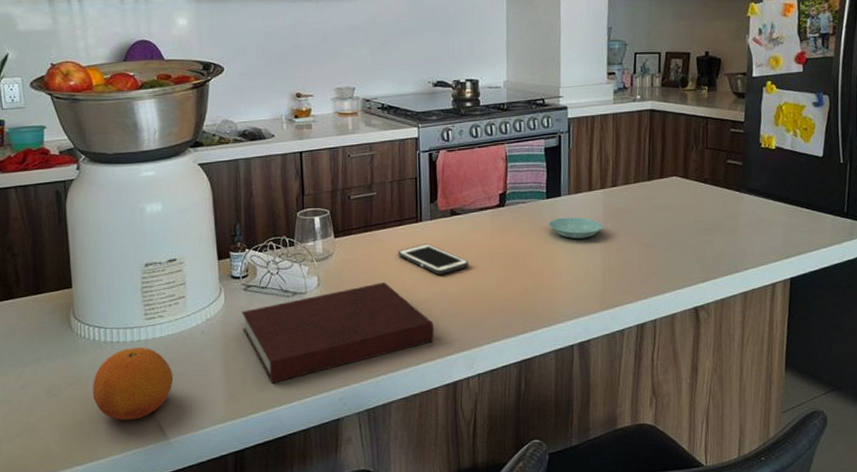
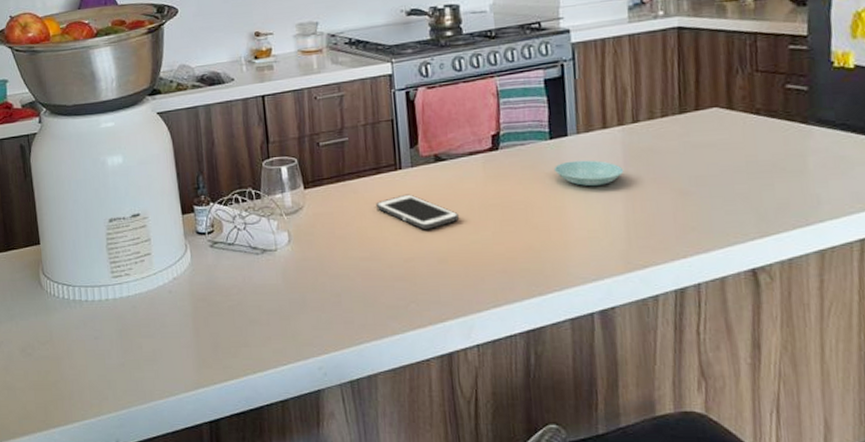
fruit: present [92,347,174,420] -> none [64,306,143,382]
notebook: present [242,282,434,384] -> none [209,238,423,349]

